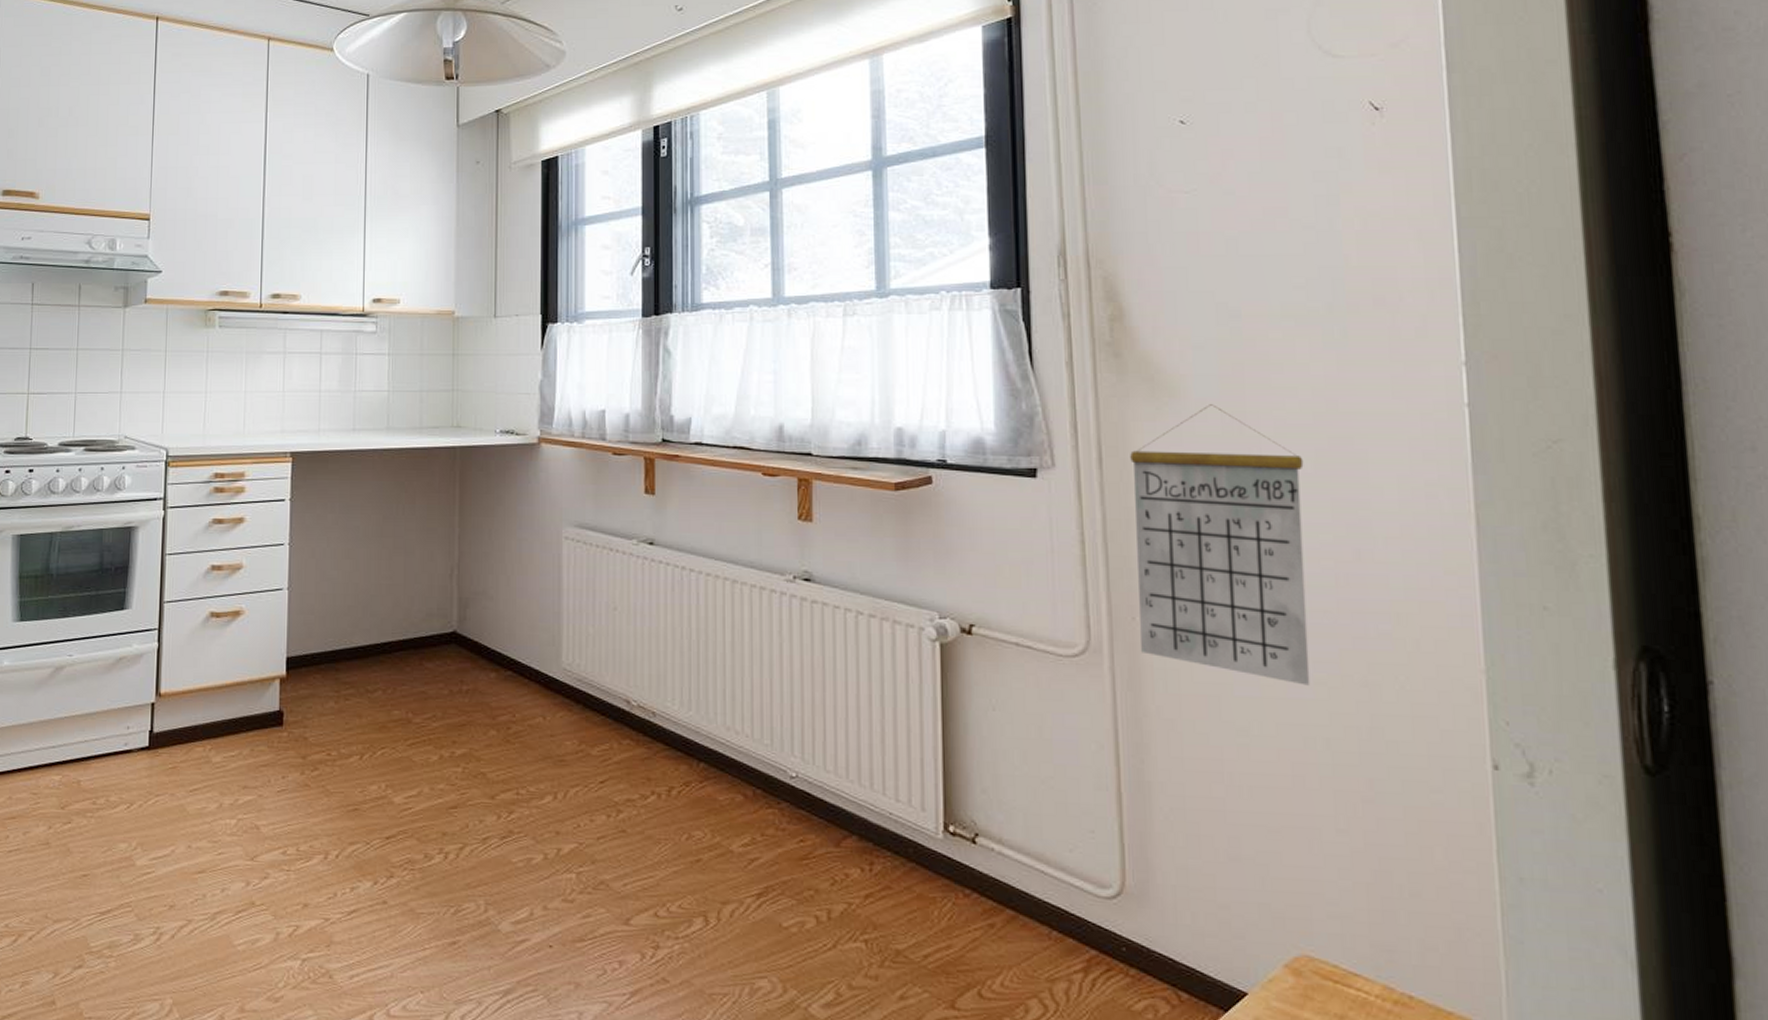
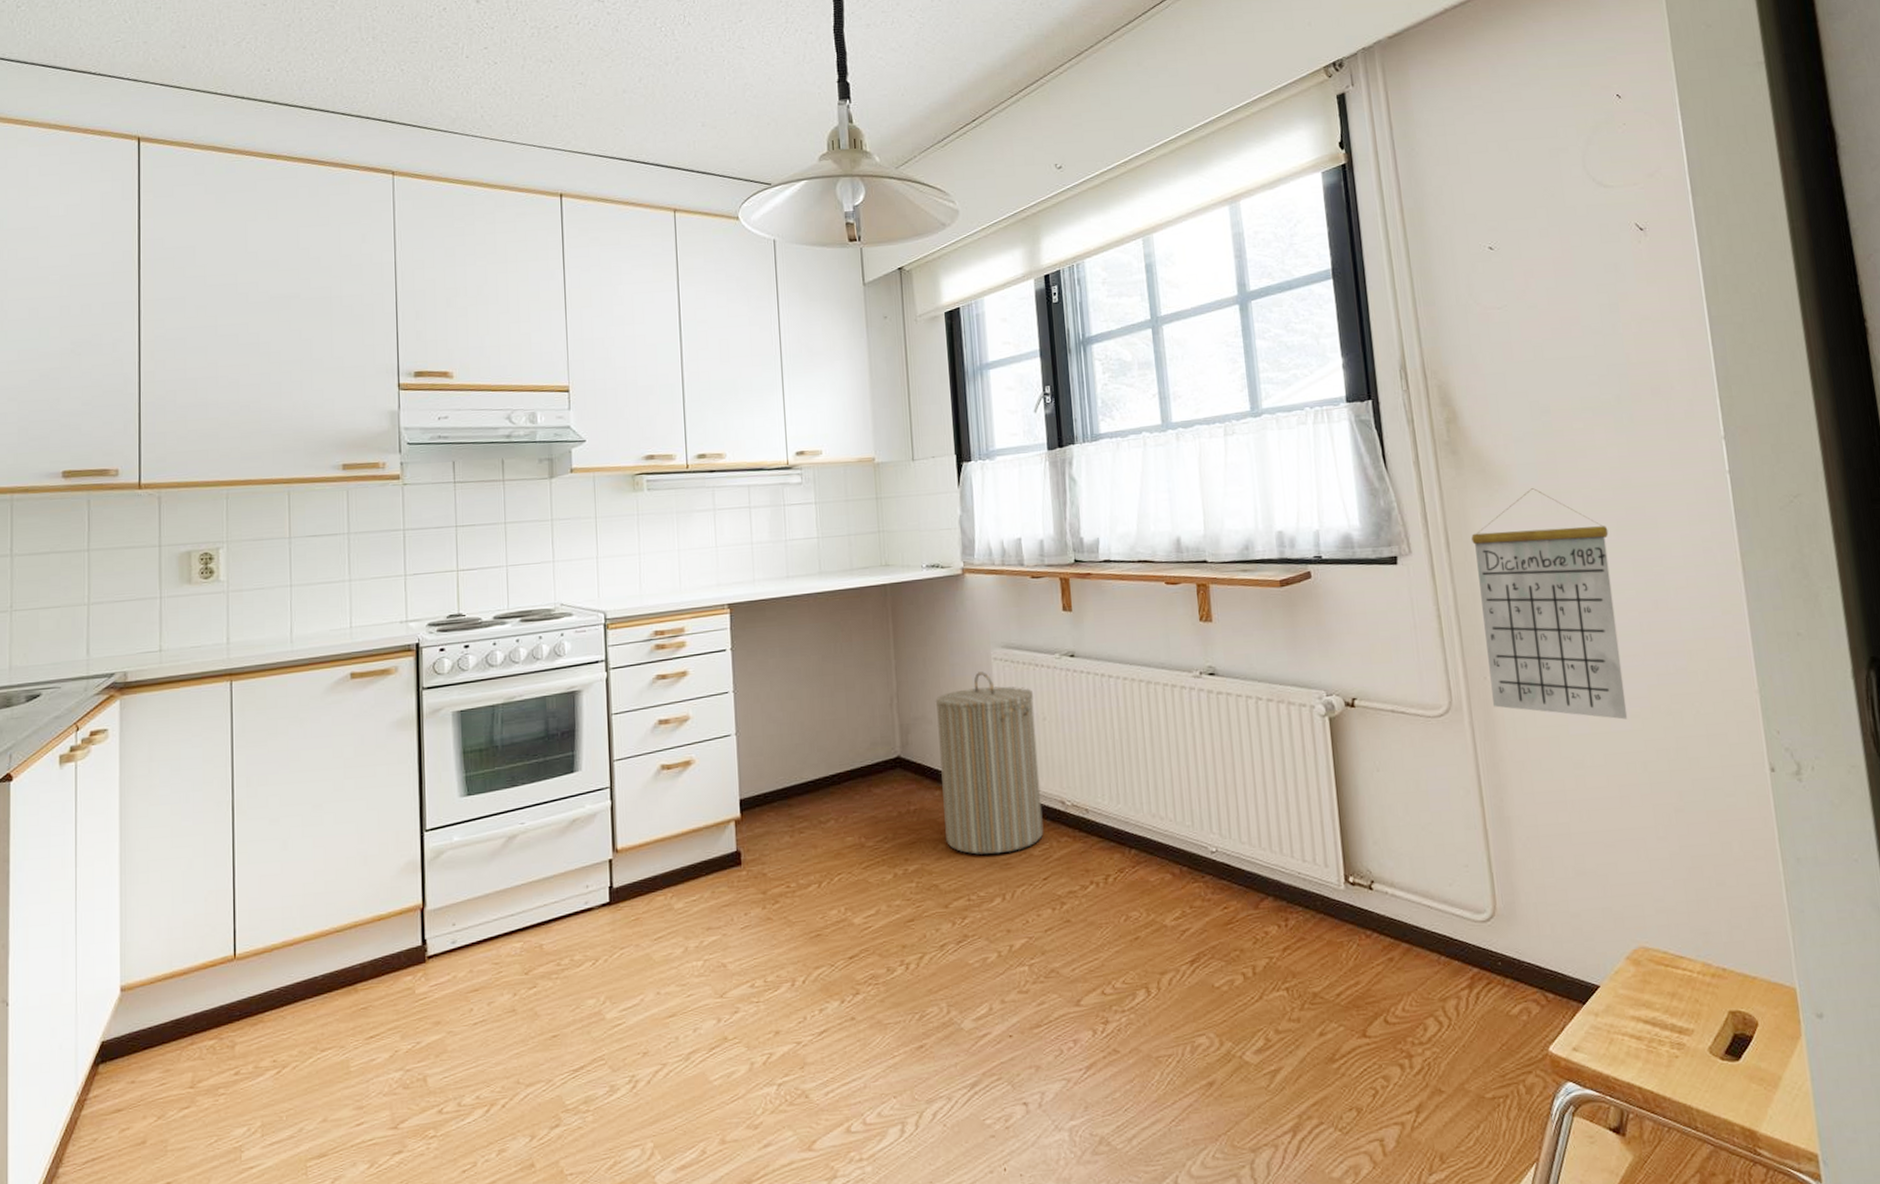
laundry hamper: none [497,550,604,749] -> present [935,671,1044,855]

